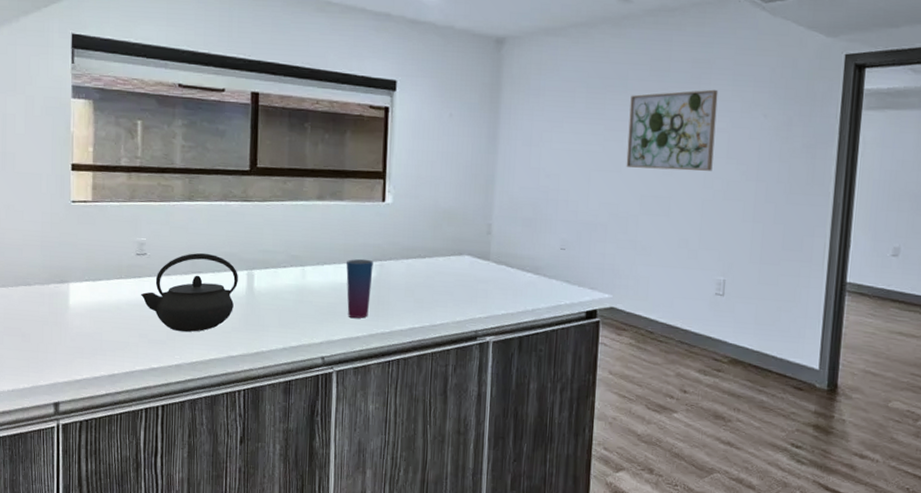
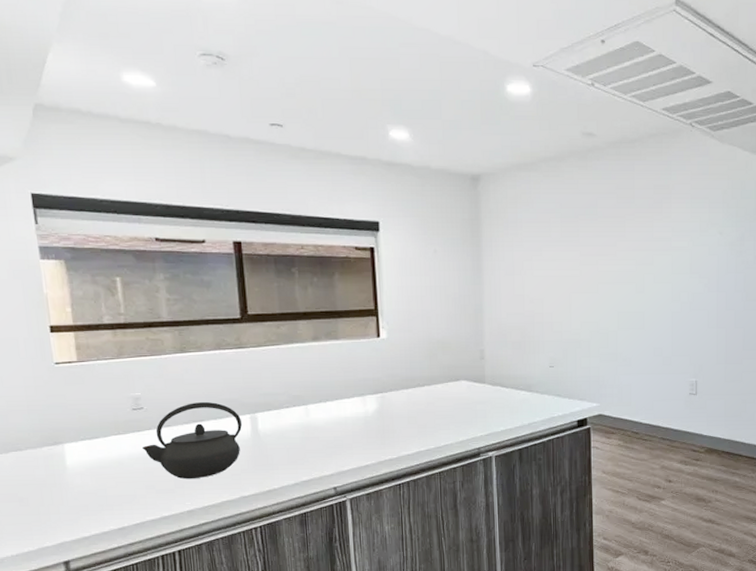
cup: present [346,258,373,318] -> none [349,392,375,448]
wall art: present [626,89,718,171] -> none [601,212,679,288]

